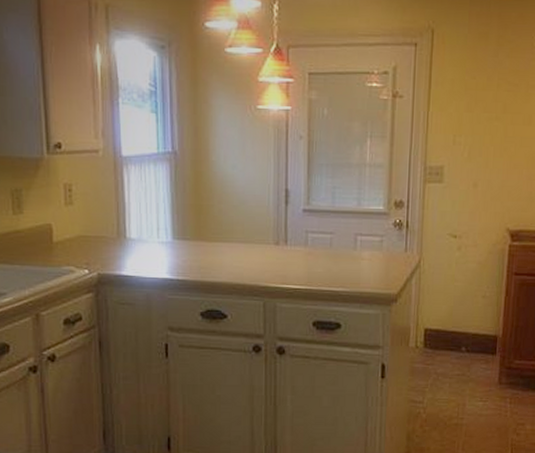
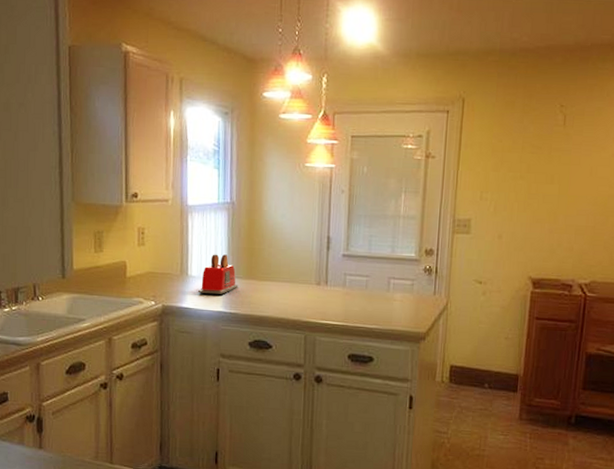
toaster: none [139,212,186,259] -> present [198,254,239,294]

